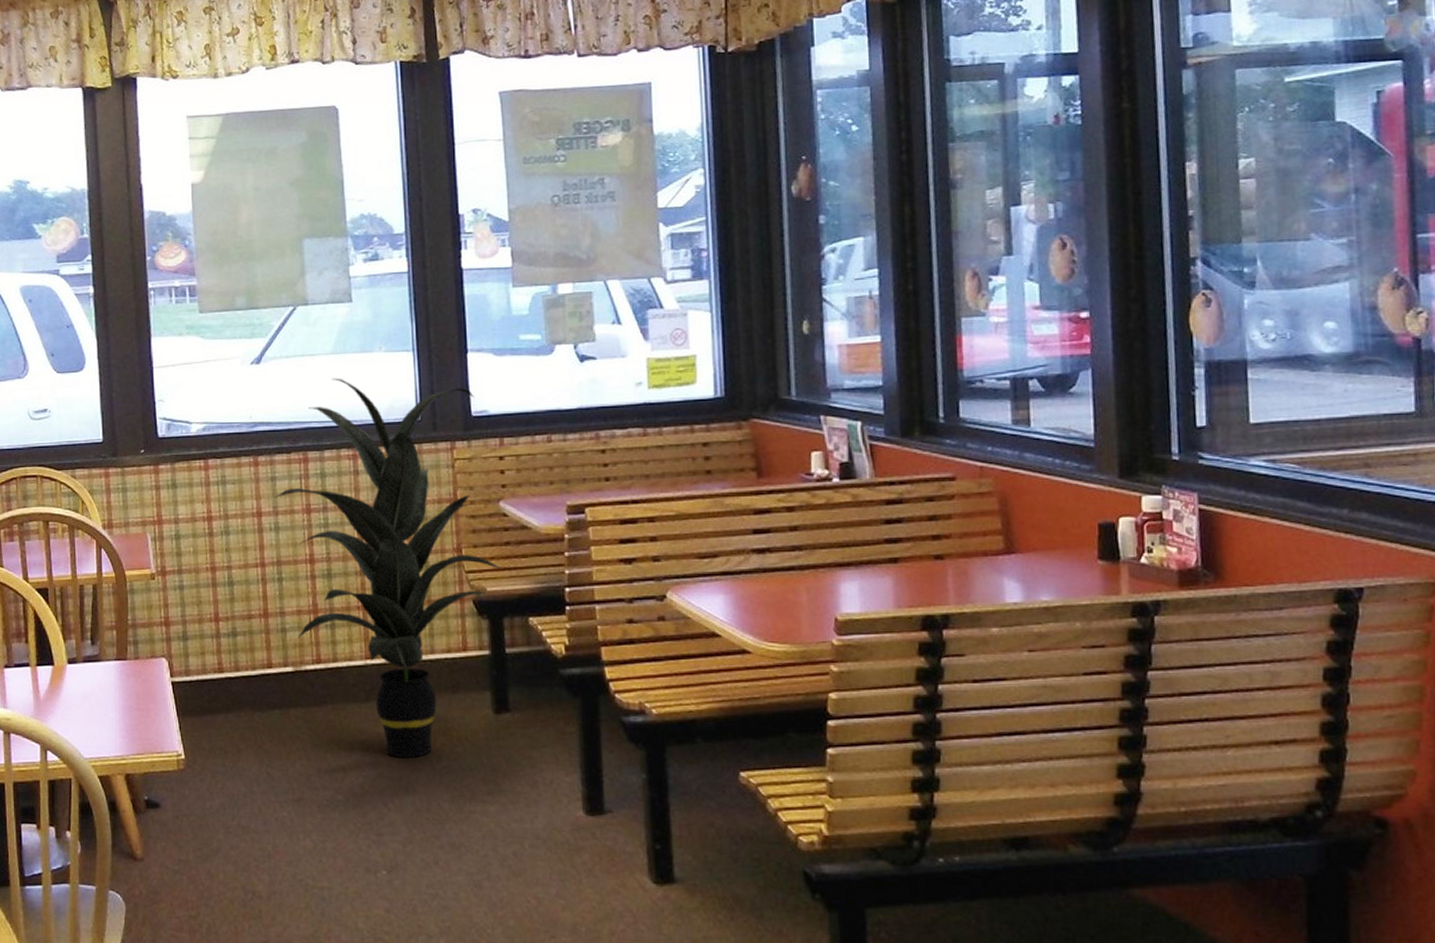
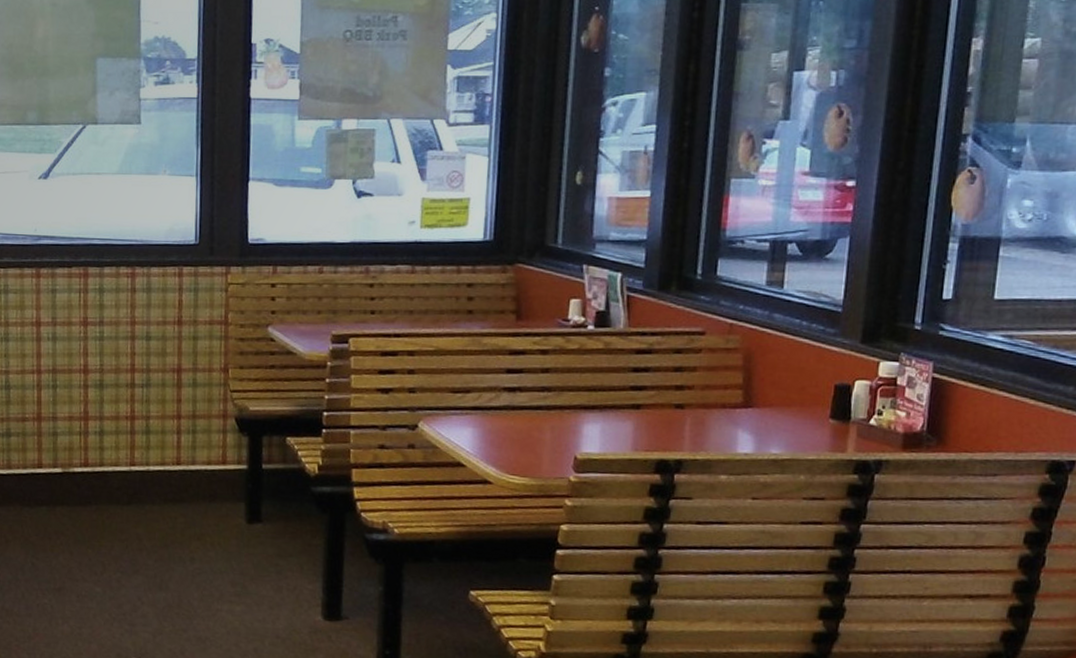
indoor plant: present [275,378,505,759] -> none [54,197,268,559]

